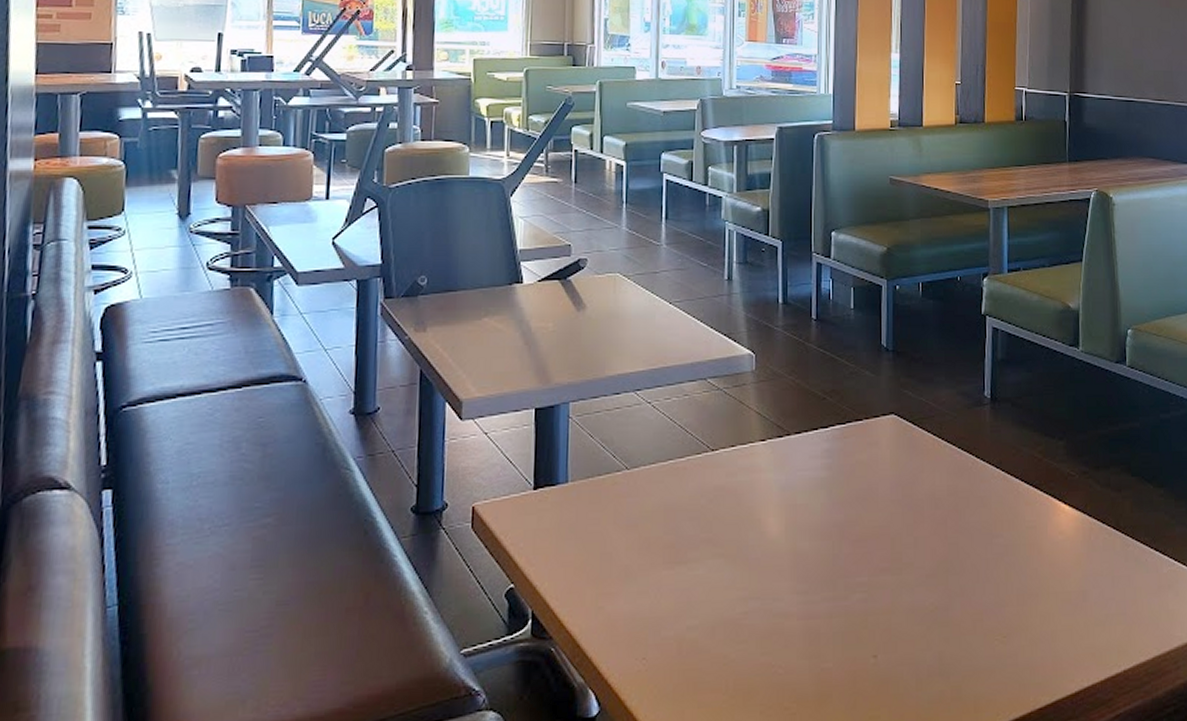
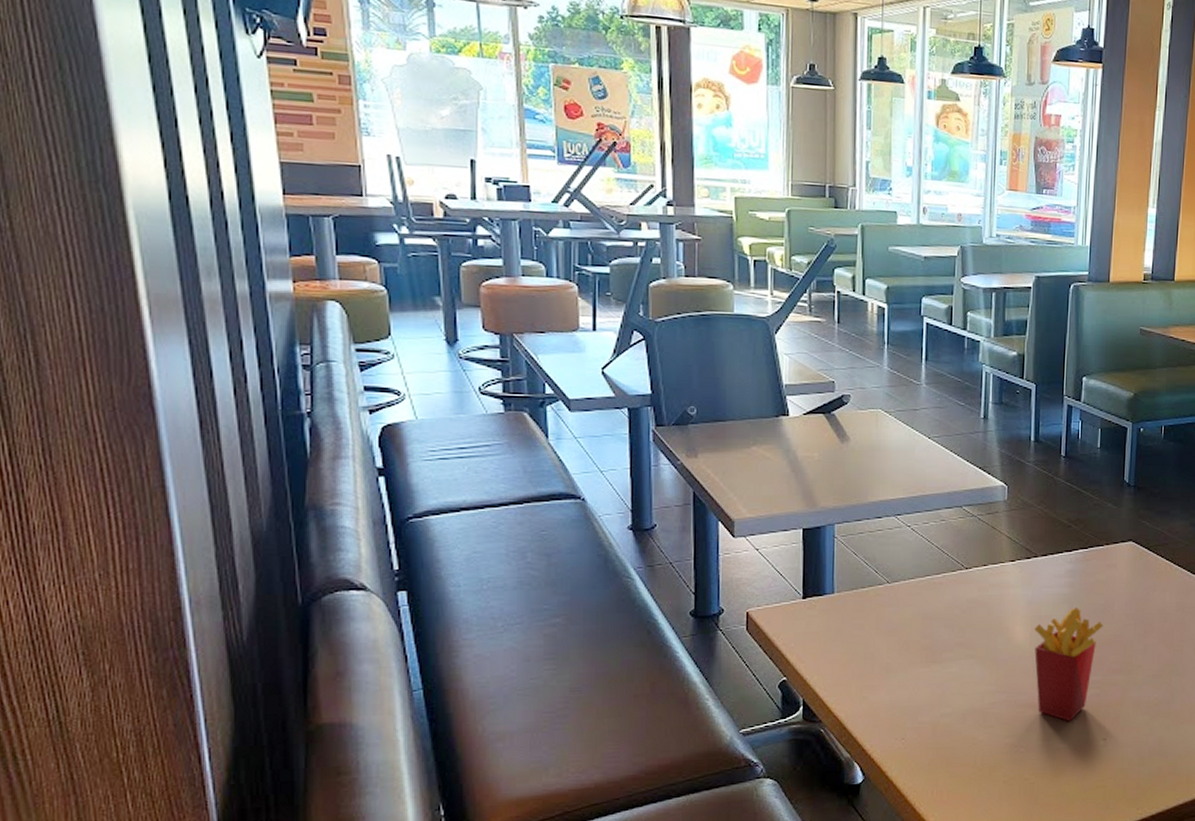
french fries: none [789,494,867,634] -> present [1034,608,1104,721]

